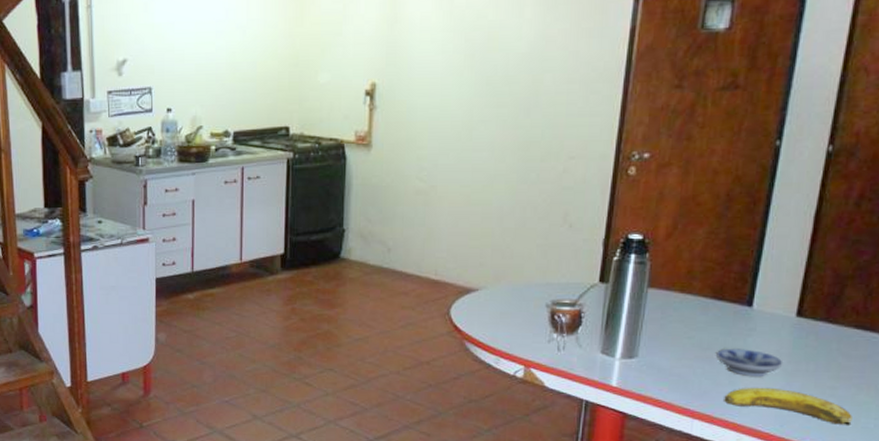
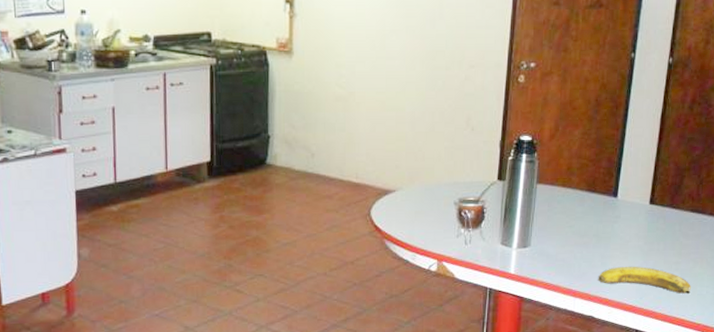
bowl: present [715,348,783,376] -> none [590,234,641,257]

